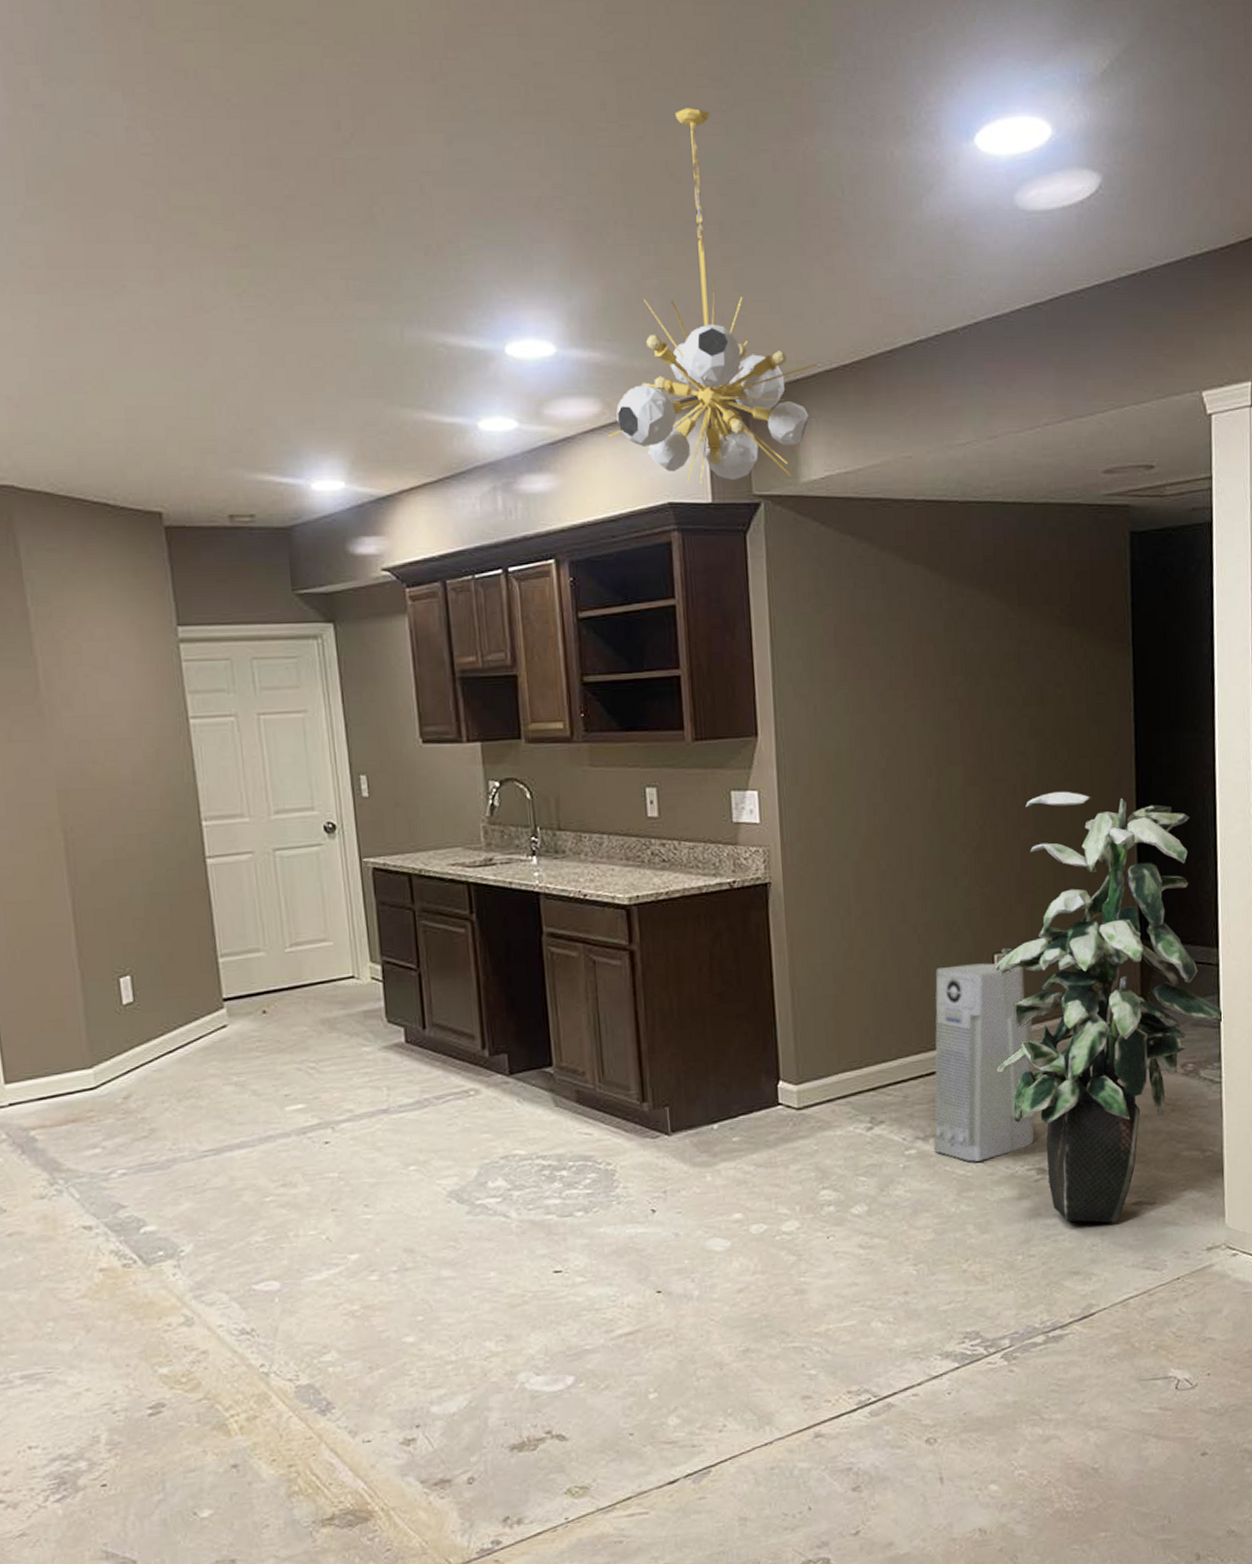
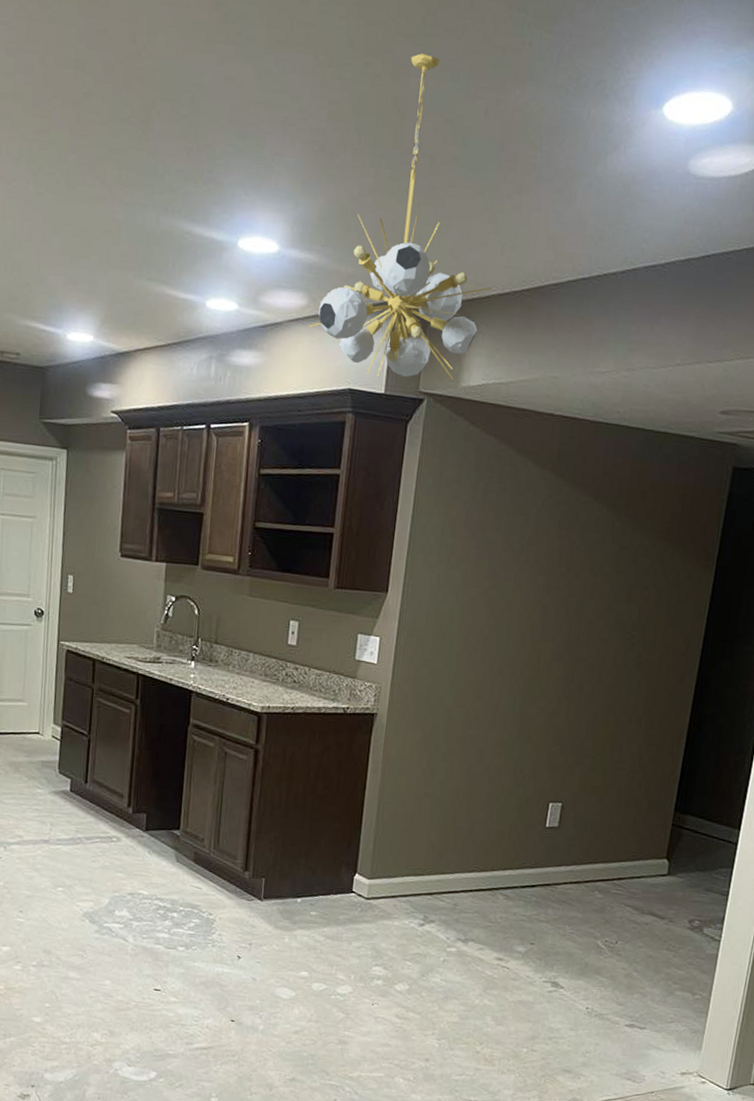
air purifier: present [933,963,1035,1162] -> none [470,806,572,968]
indoor plant: present [994,791,1224,1223] -> none [533,677,737,1037]

